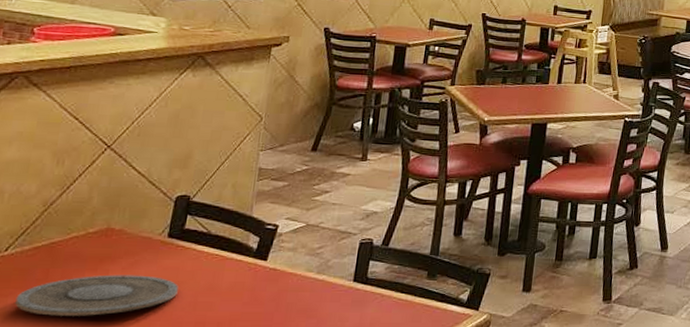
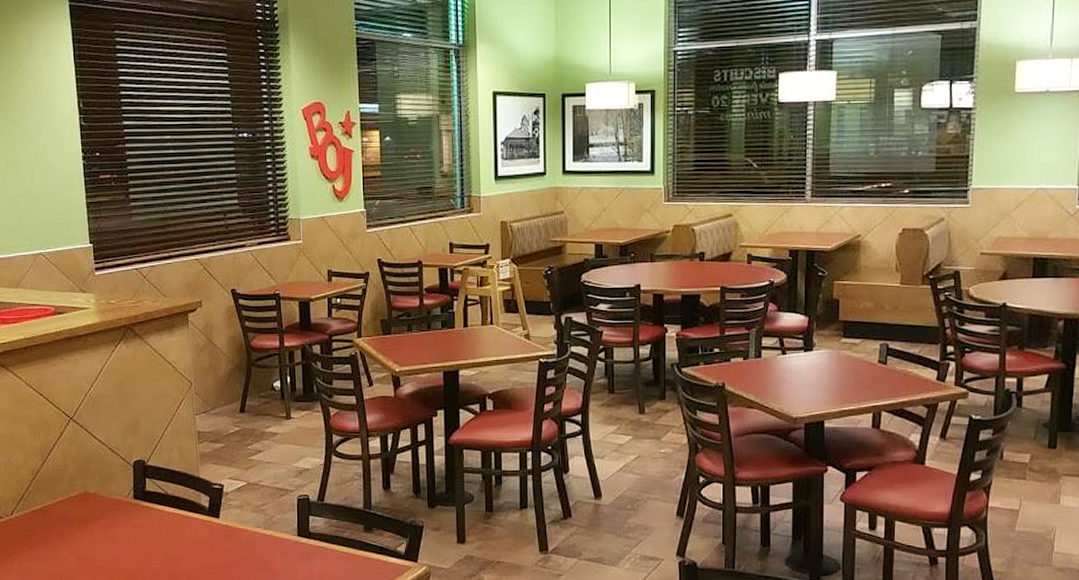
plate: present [15,274,178,316] -> none [27,533,151,570]

